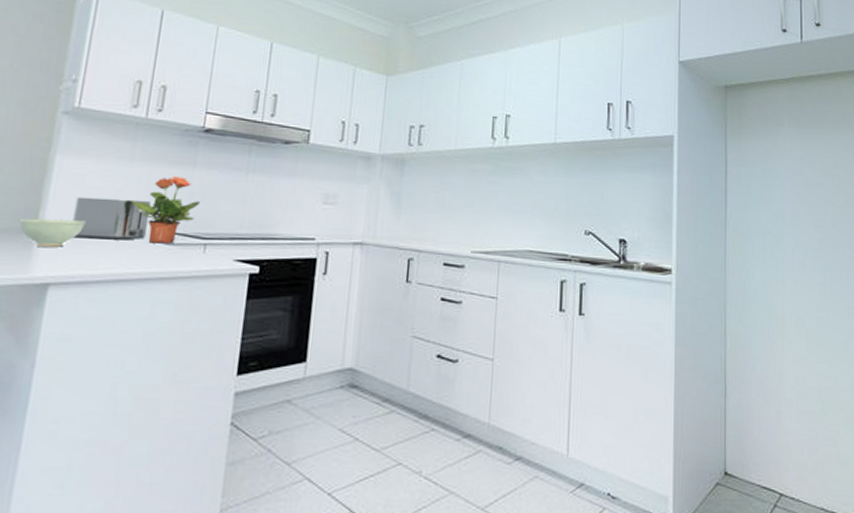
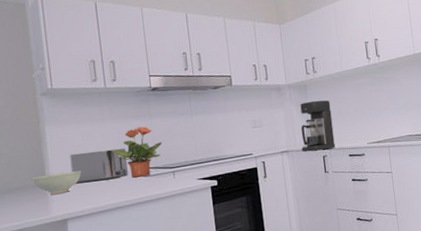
coffee maker: none [382,181,432,252] -> present [300,100,335,152]

